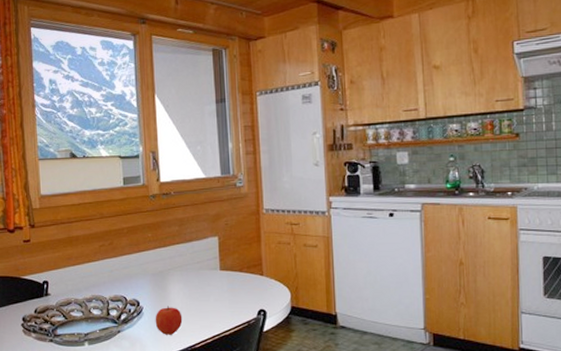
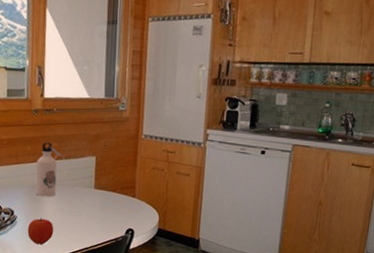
water bottle: none [159,226,187,284] -> present [36,142,65,197]

